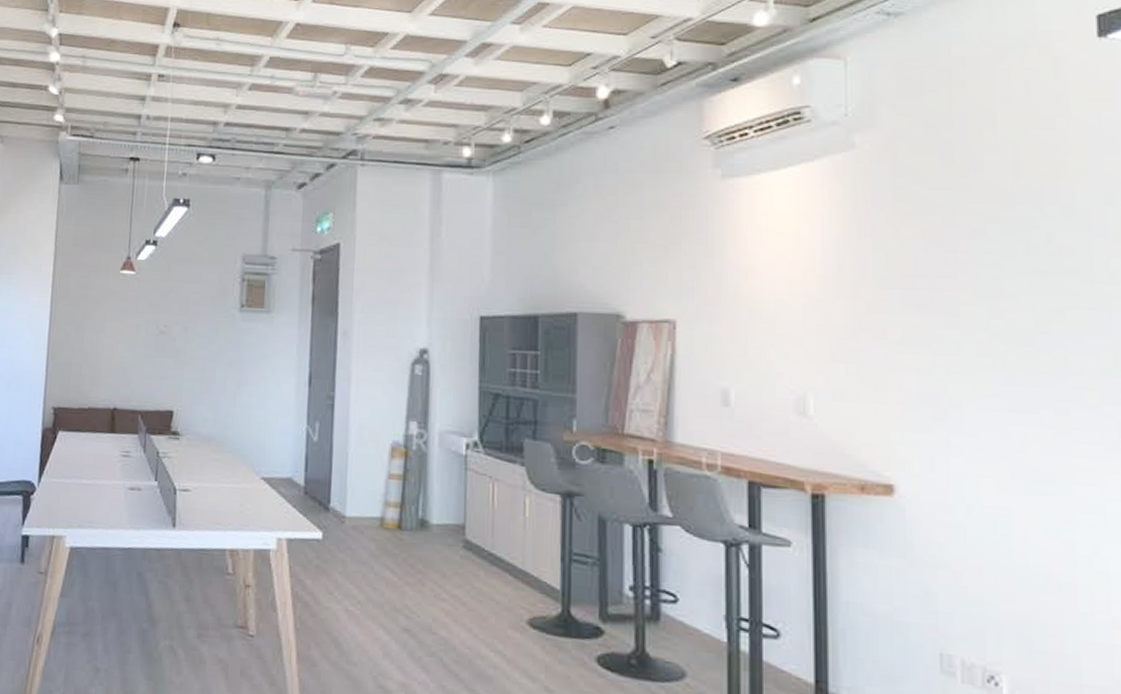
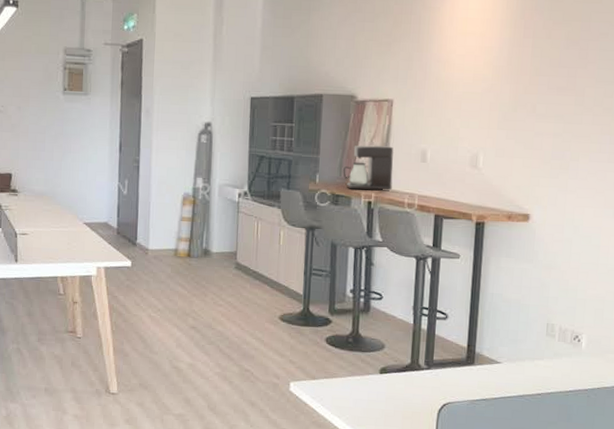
coffee maker: none [610,381,682,445] -> present [343,145,394,191]

